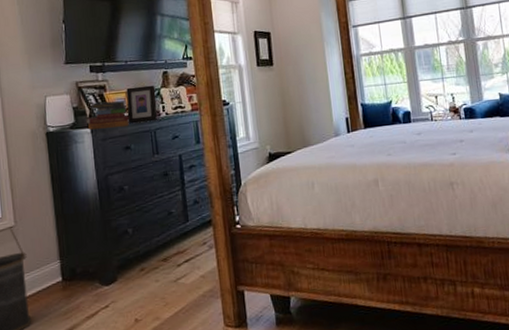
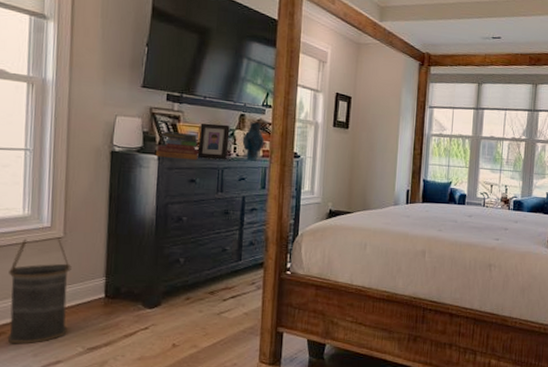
vase: none [169,76,192,117] -> present [242,122,265,161]

